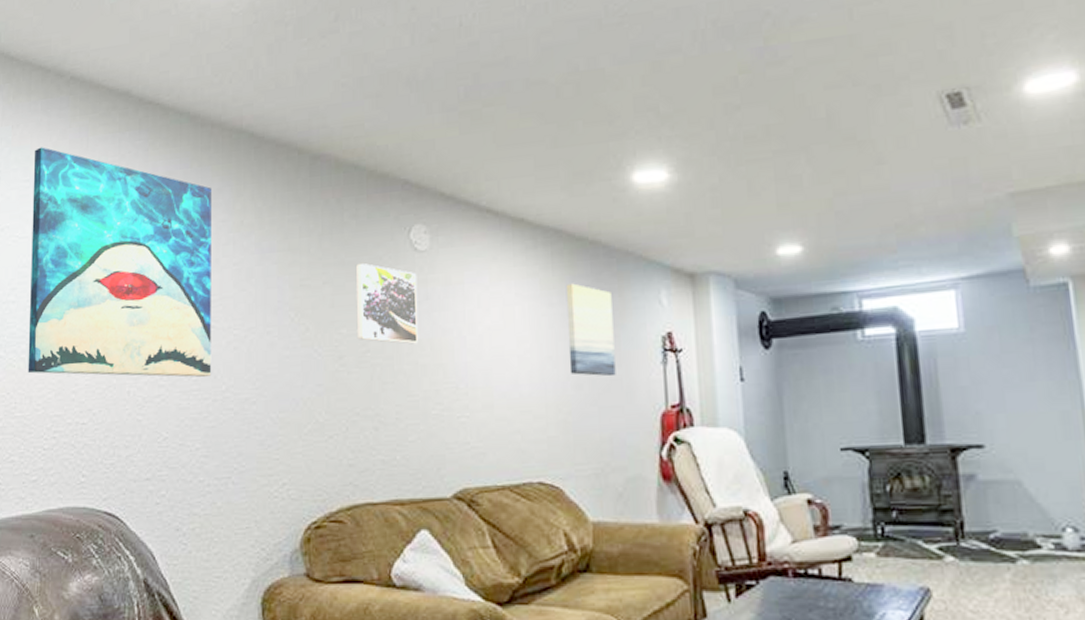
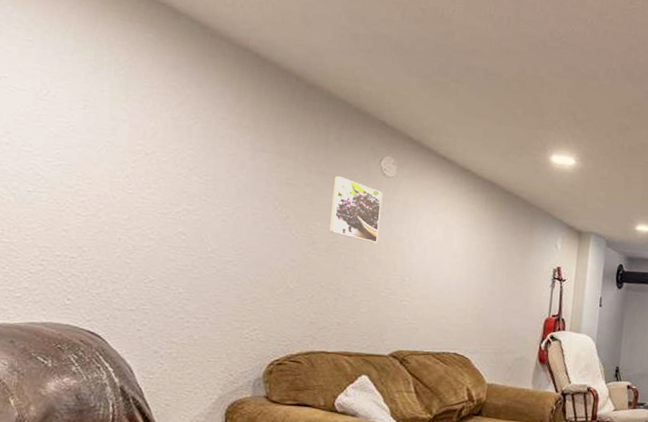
wall art: present [28,147,213,378] -> none [18,14,216,239]
wall art: present [566,283,616,377] -> none [487,222,524,290]

